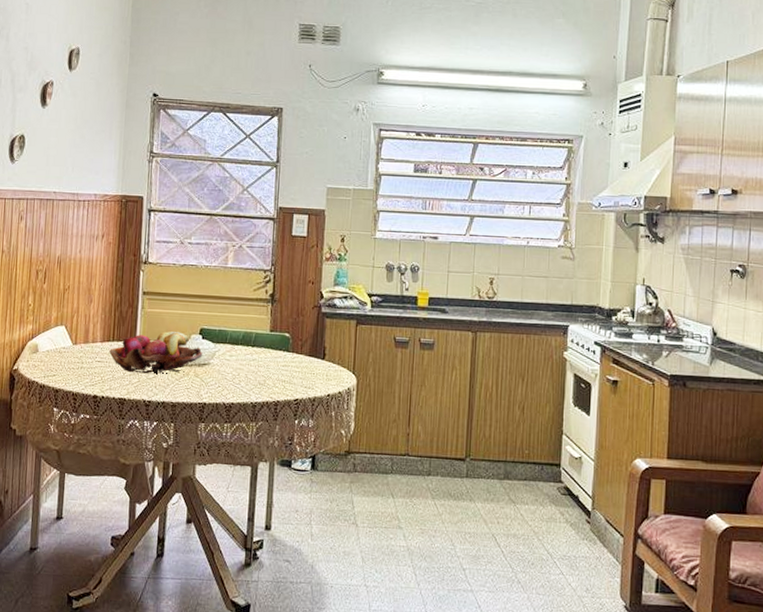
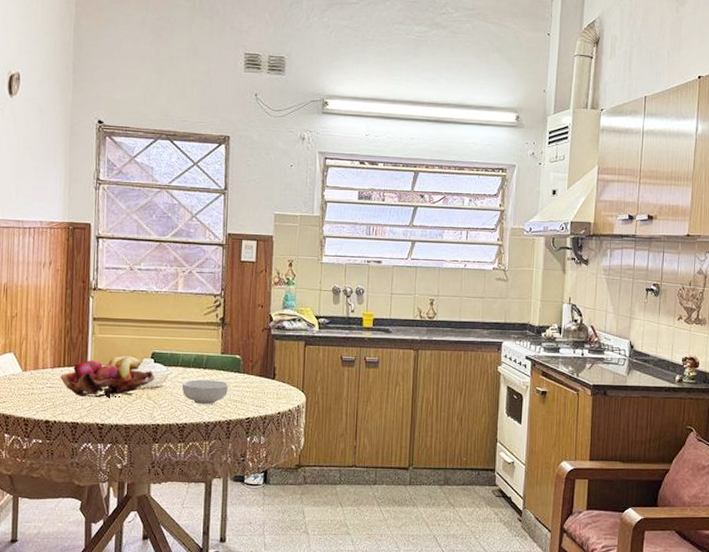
cereal bowl: none [229,357,278,384] -> present [182,379,229,404]

